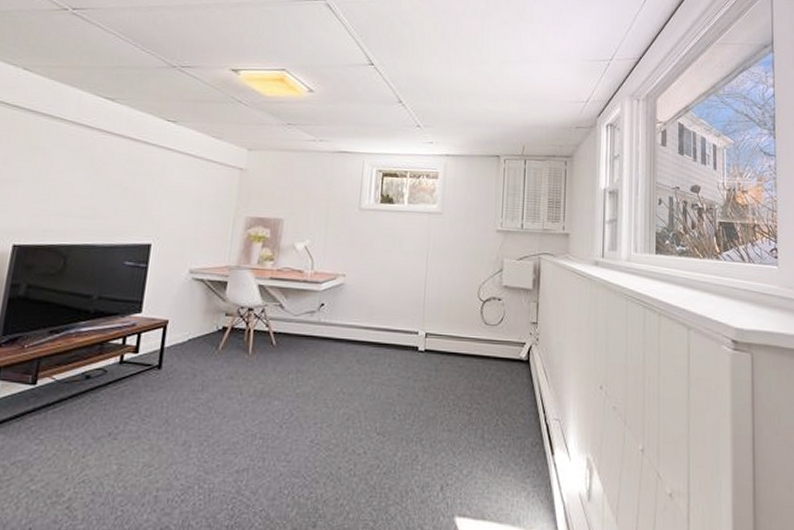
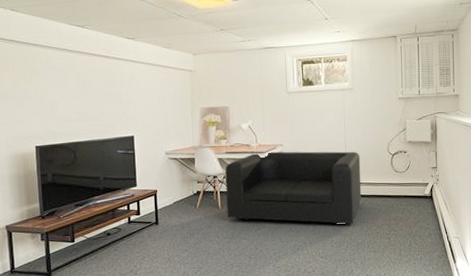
loveseat: none [258,282,443,389] -> present [225,151,362,224]

